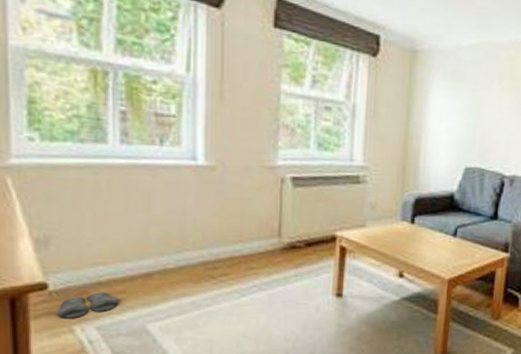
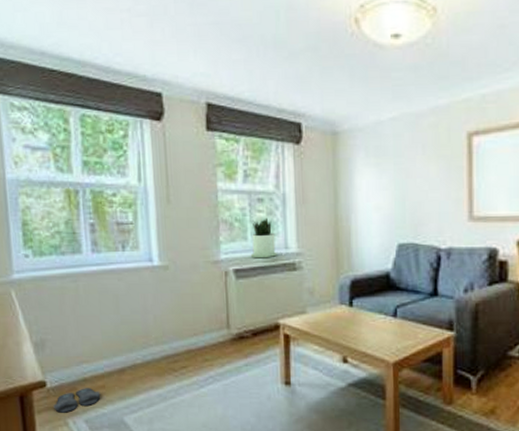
planter: none [311,127,341,169] -> present [250,217,277,259]

